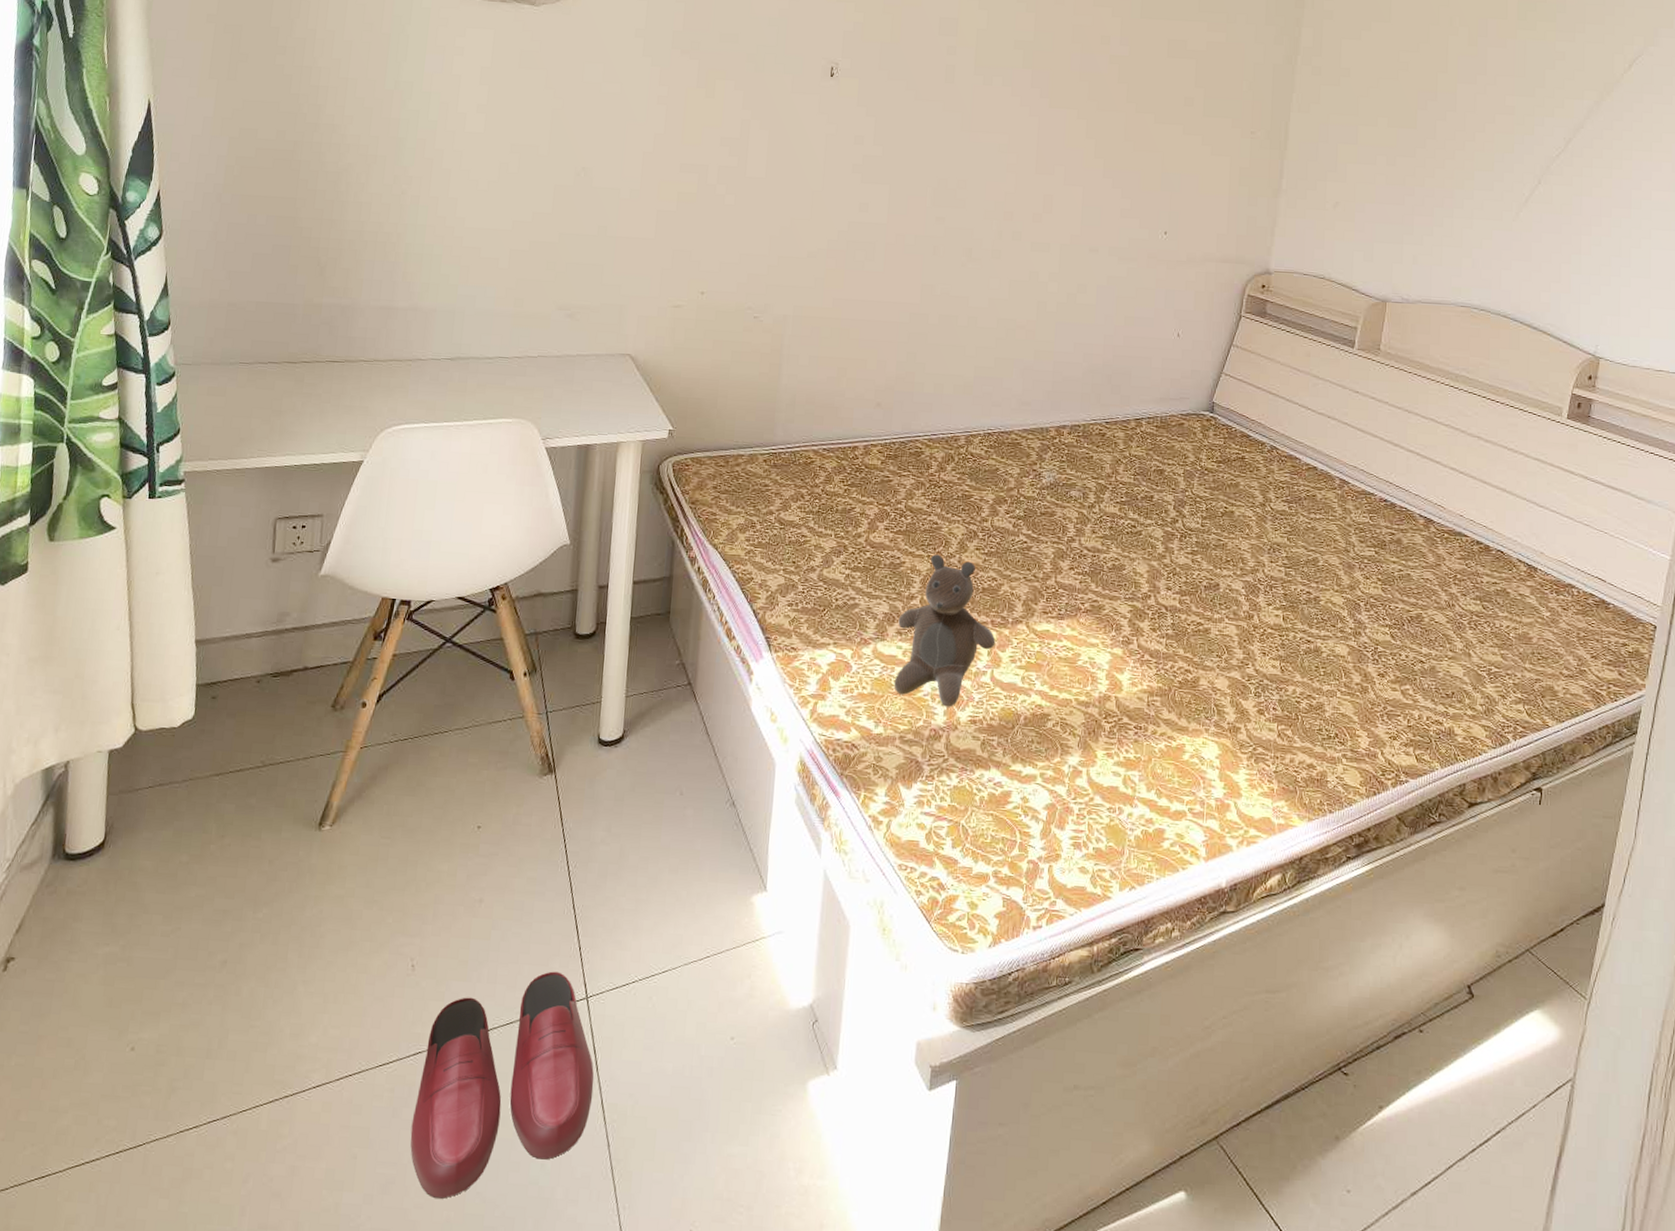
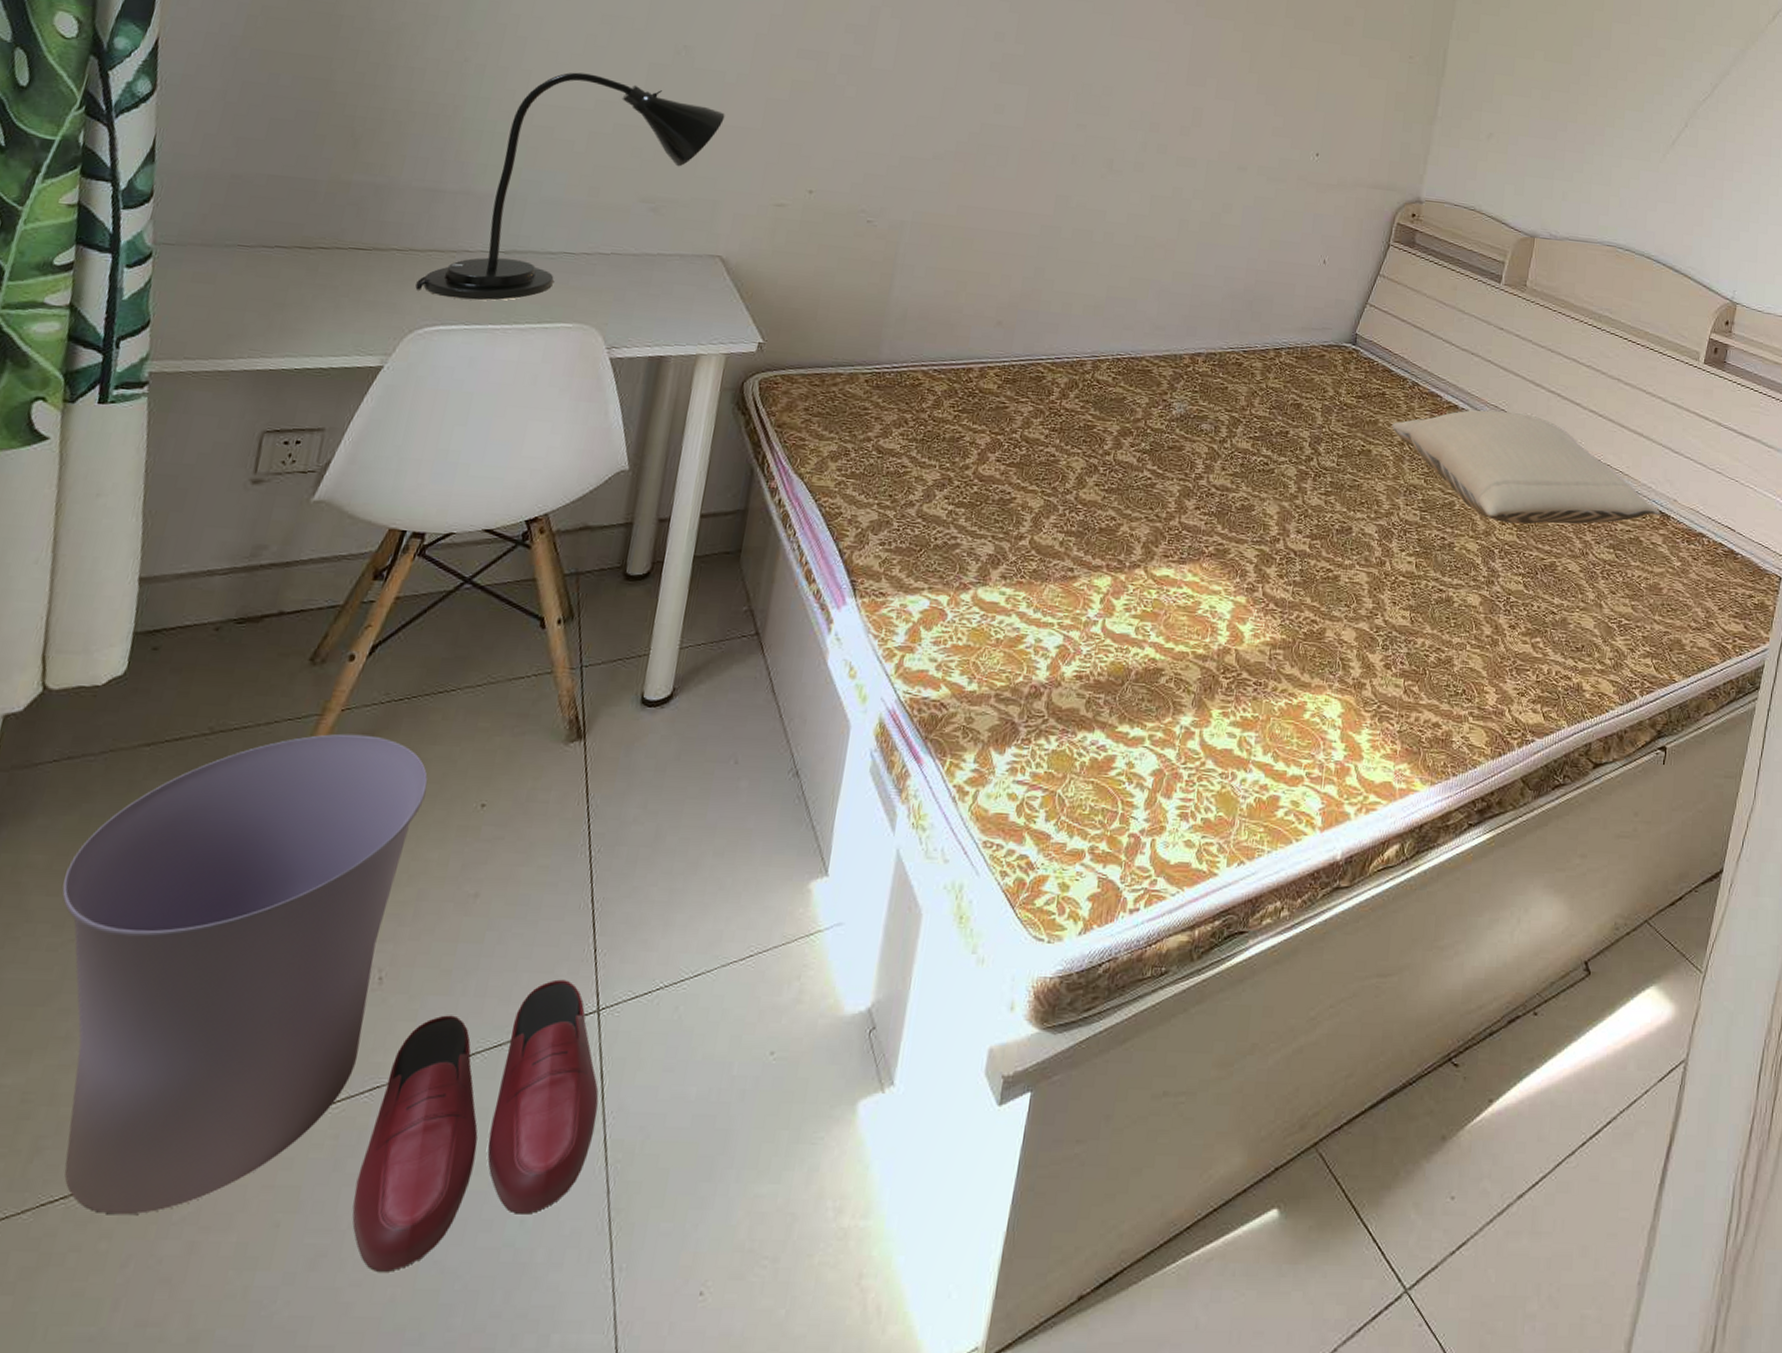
waste bin: none [167,767,434,1143] -> present [62,733,428,1216]
desk lamp: none [382,197,623,402] -> present [415,72,725,301]
stuffed animal: present [894,554,996,707] -> none [993,490,1110,661]
pillow: none [1253,470,1528,579] -> present [1392,409,1661,525]

